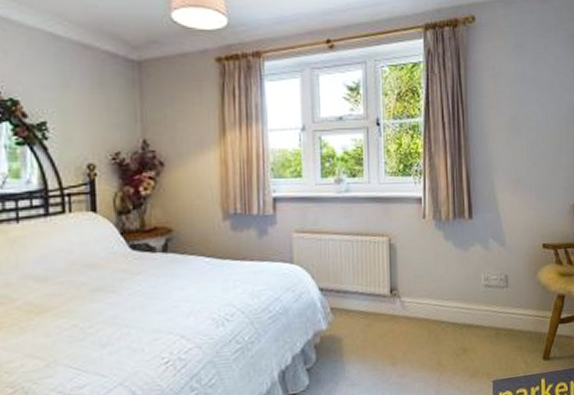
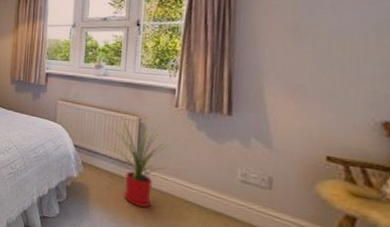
house plant: none [358,243,428,344] -> present [108,119,177,208]

